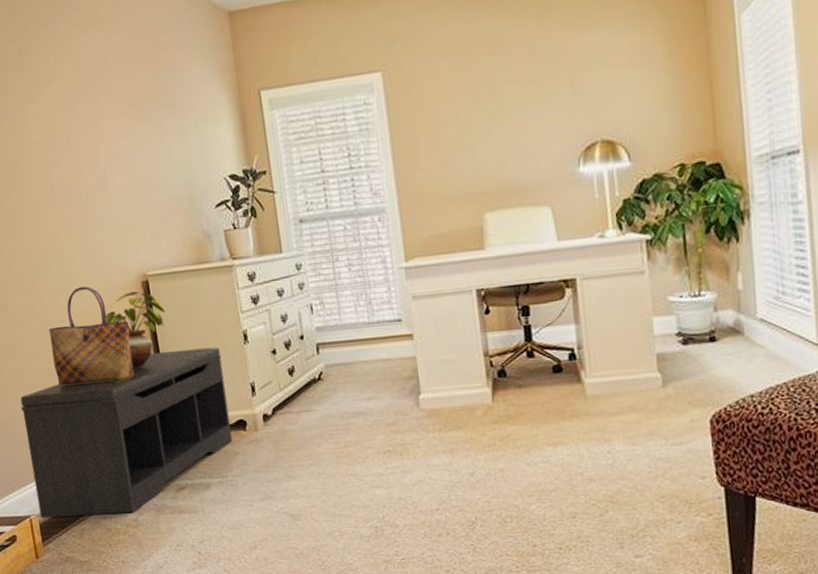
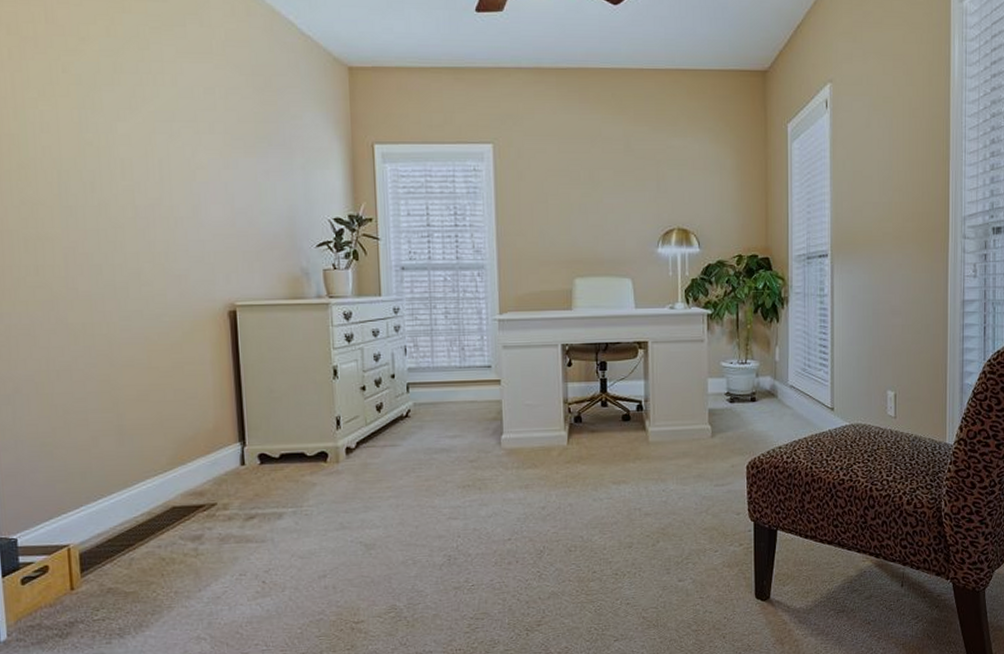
bench: present [20,347,233,518] -> none [70,380,311,547]
tote bag: present [48,286,134,386] -> none [115,311,210,410]
potted plant: present [105,291,166,368] -> none [182,319,252,396]

